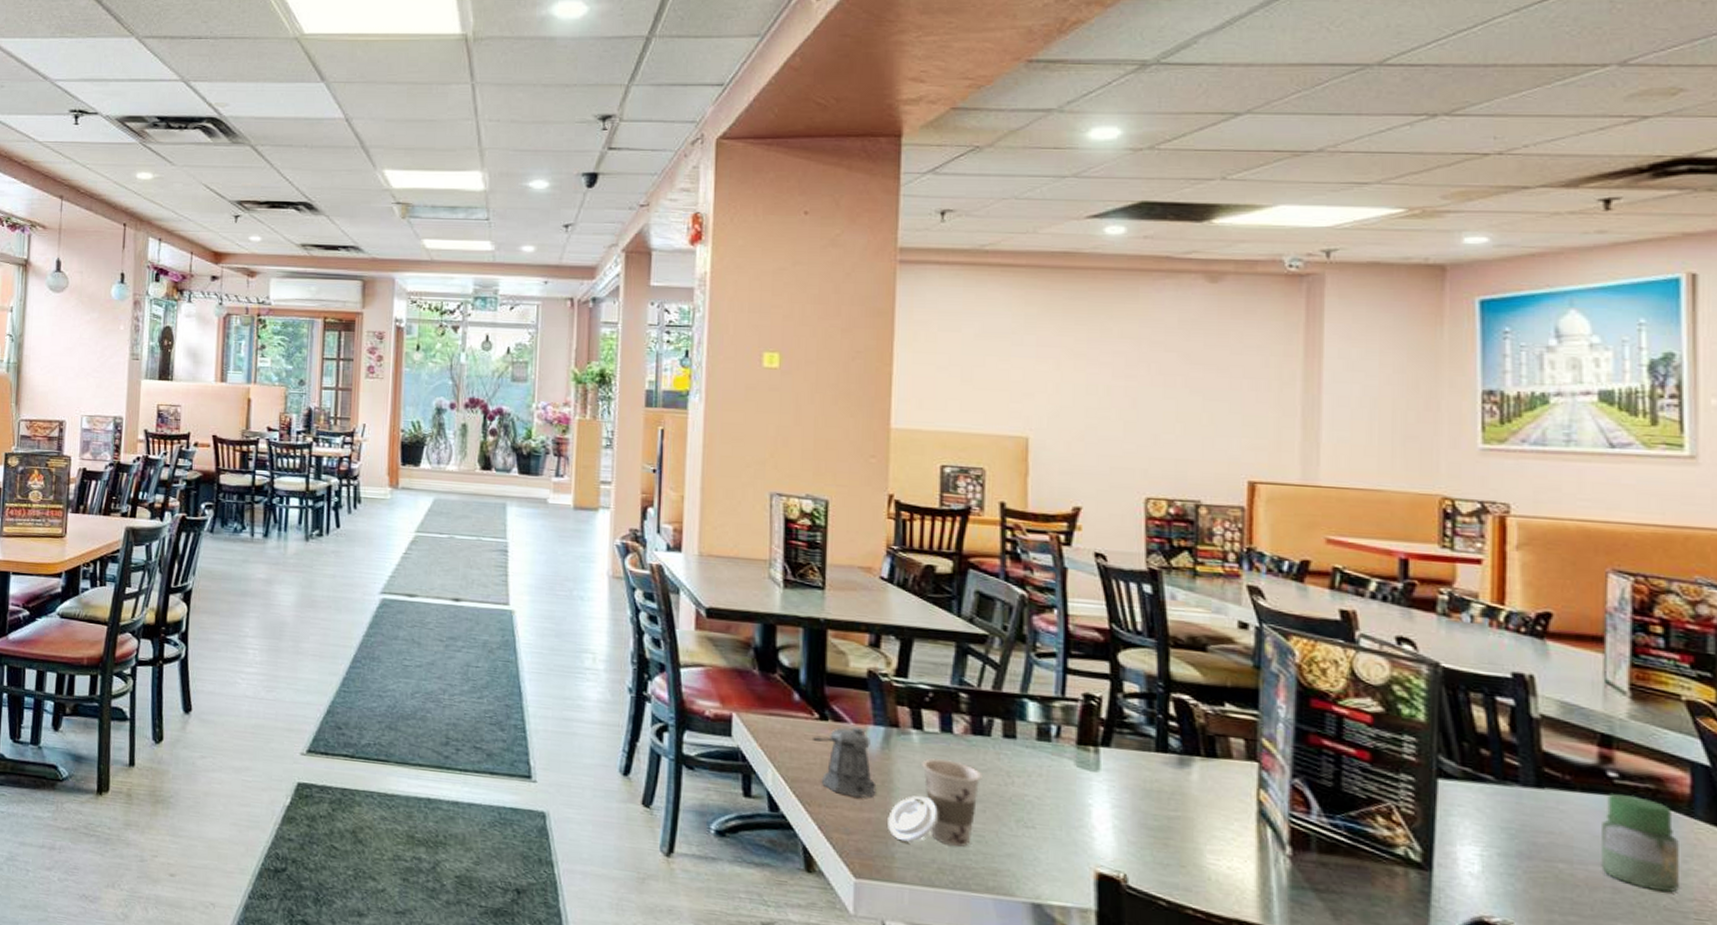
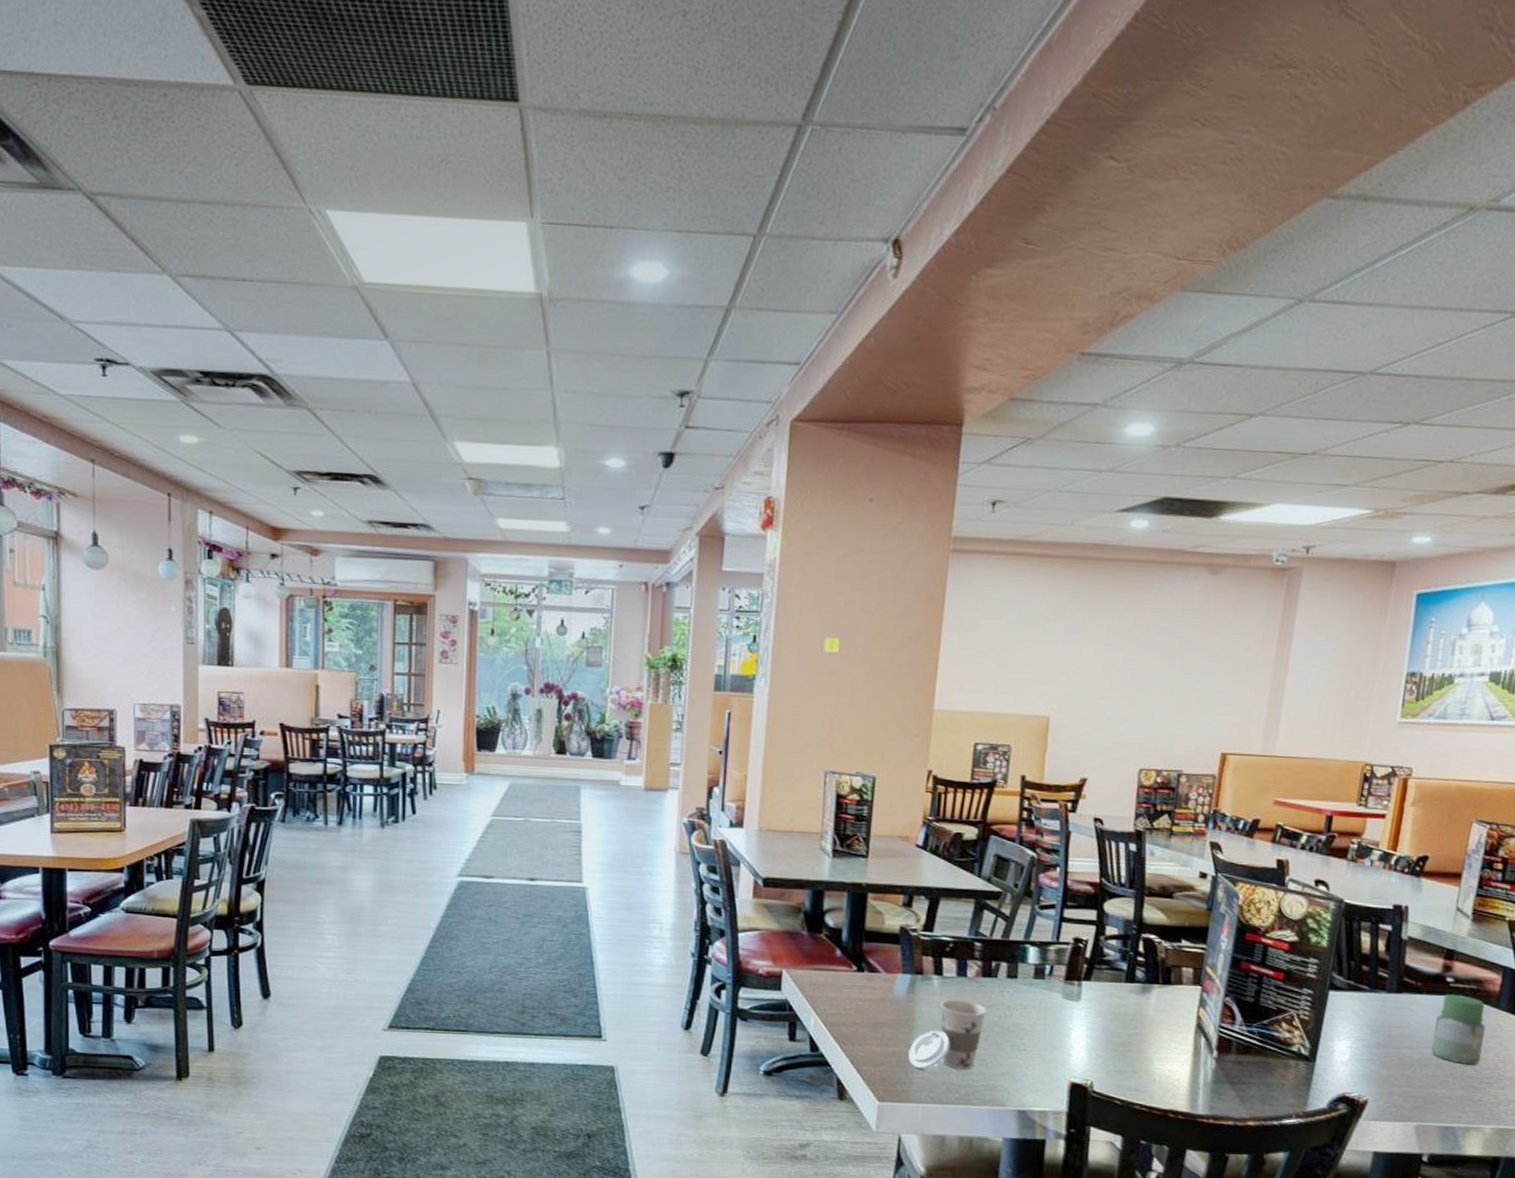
pepper shaker: present [811,726,877,799] -> none [849,975,901,1036]

